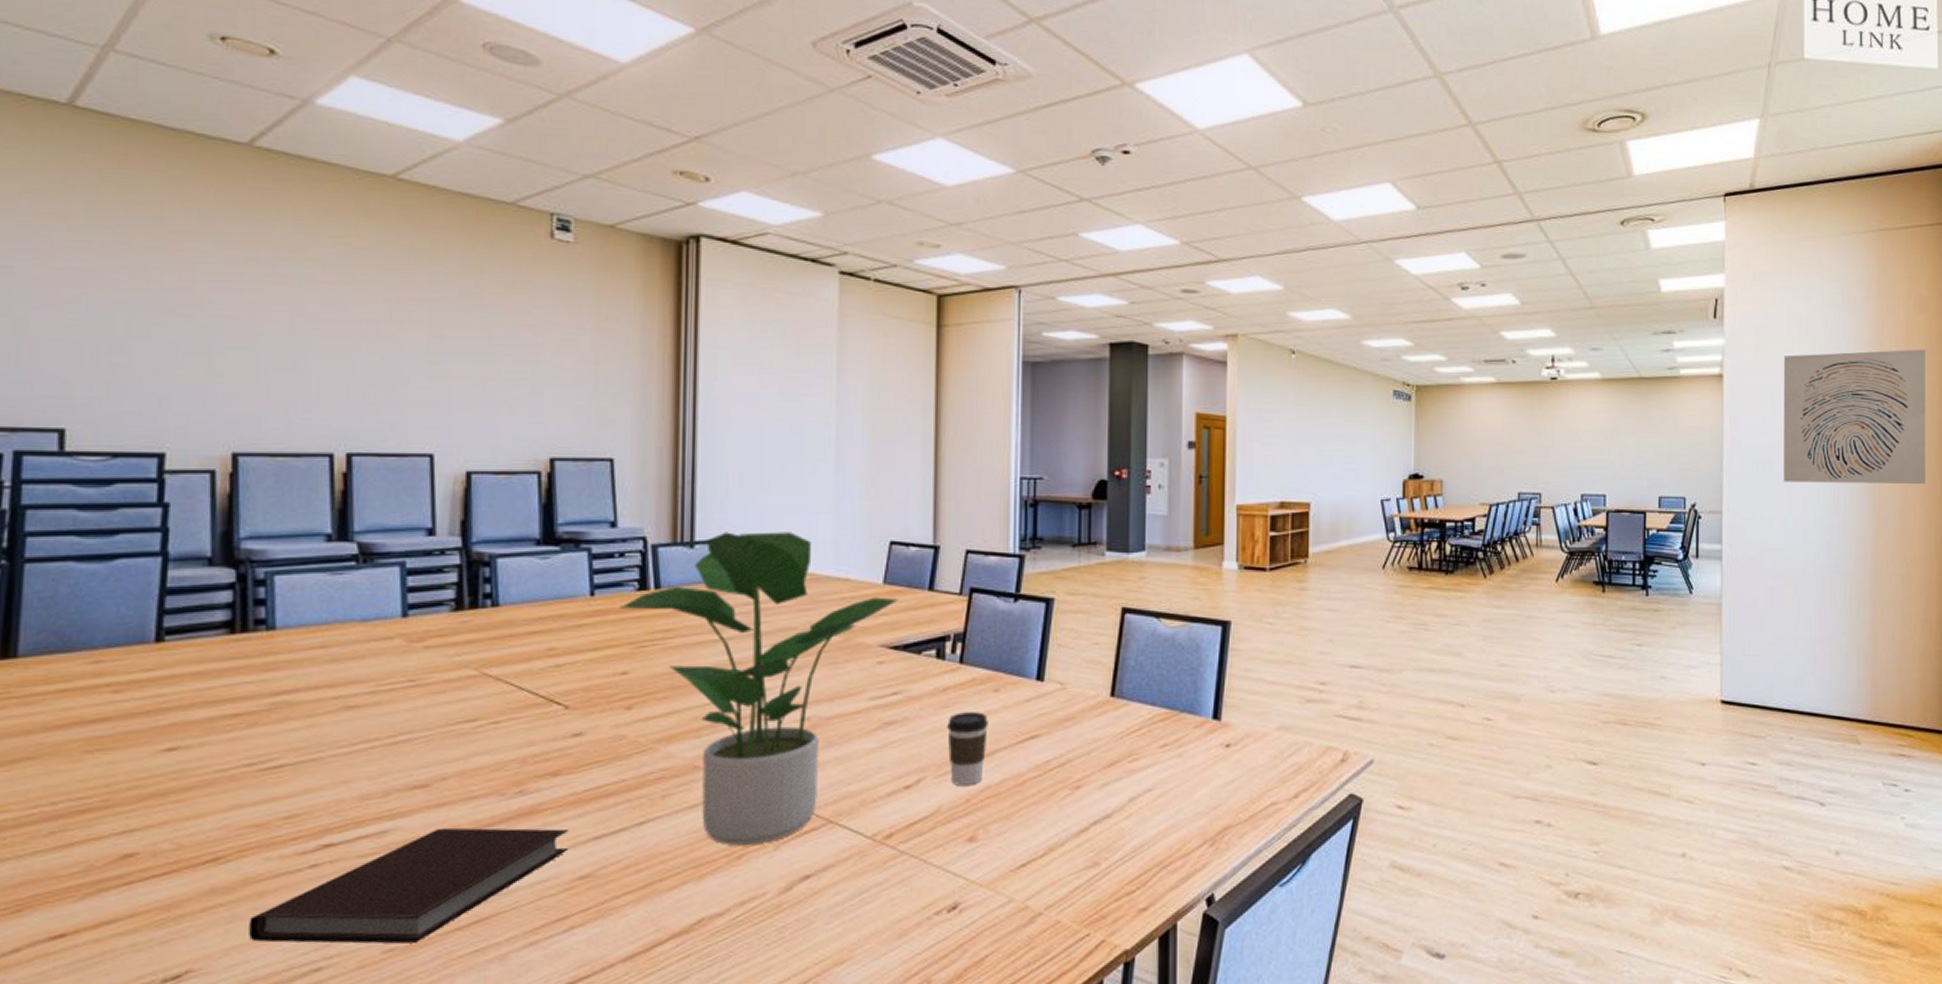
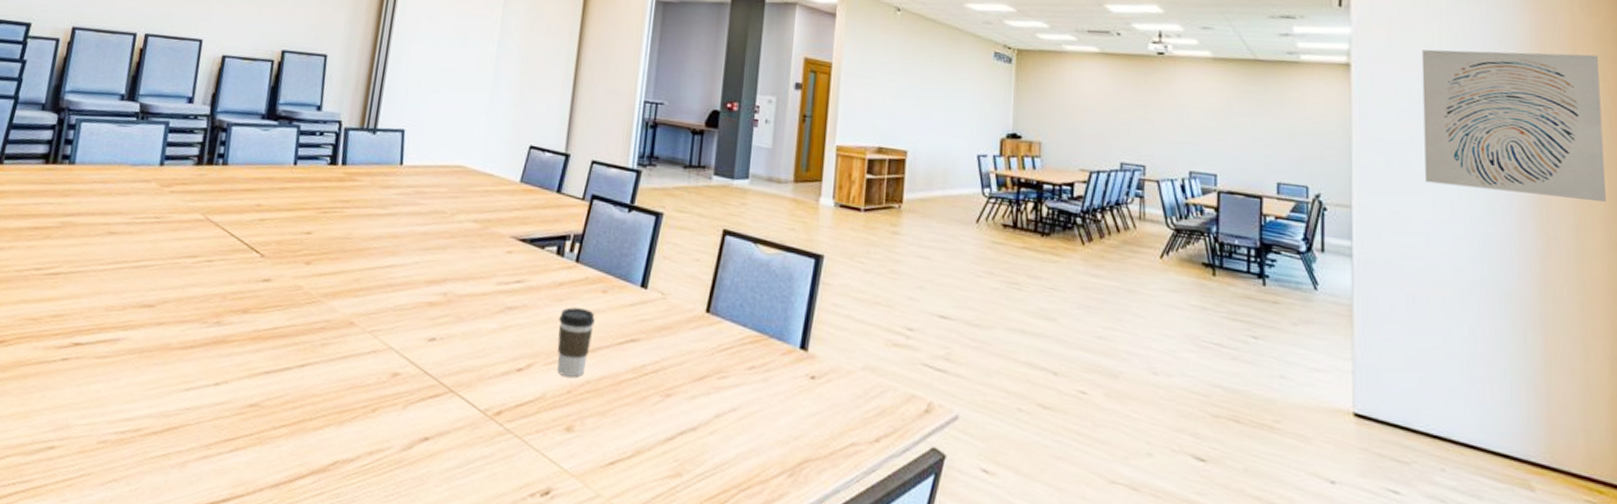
notebook: present [249,827,569,944] -> none [11,343,248,439]
potted plant: present [619,532,899,845] -> none [313,123,532,401]

